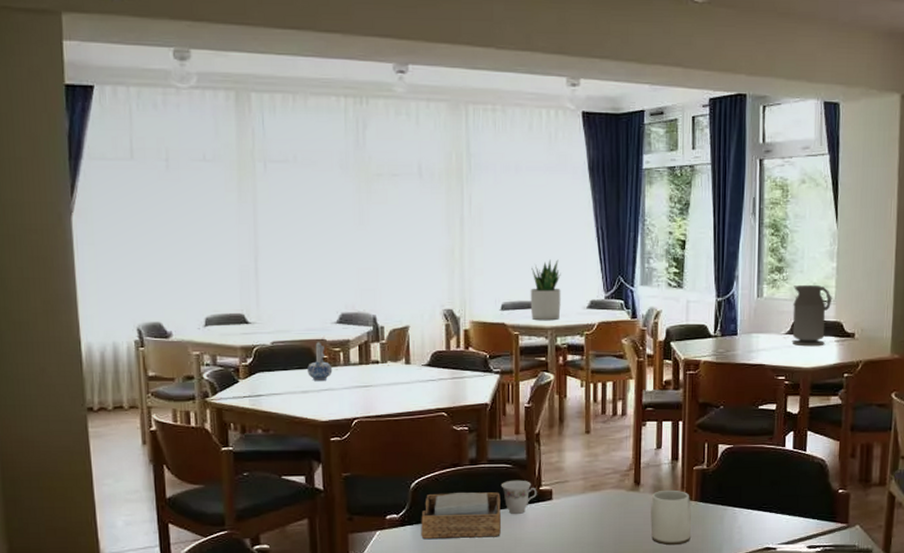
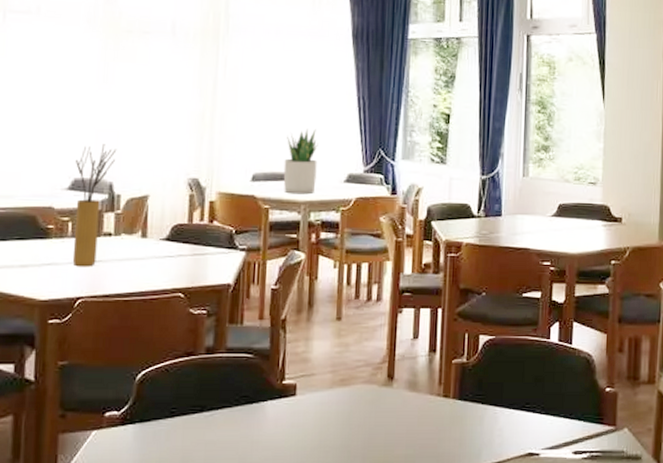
ceramic pitcher: present [307,342,333,380] -> none [29,210,58,254]
vase: none [342,281,377,390] -> present [72,144,117,266]
napkin holder: present [421,492,501,539] -> none [144,386,238,440]
teacup: present [501,480,537,514] -> none [239,372,280,412]
mug: present [650,489,691,545] -> none [403,385,449,449]
water jug: present [792,284,831,347] -> none [558,165,598,231]

